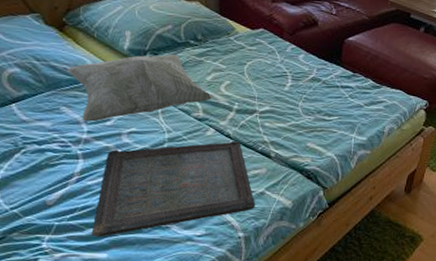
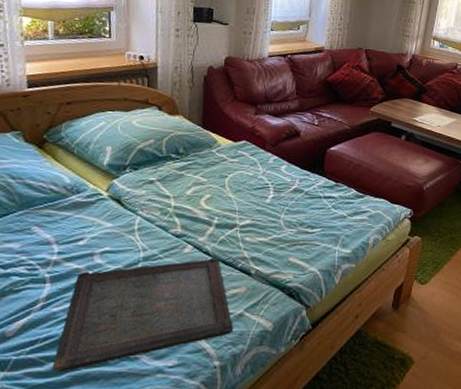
decorative pillow: present [67,54,213,122] -> none [42,169,193,242]

